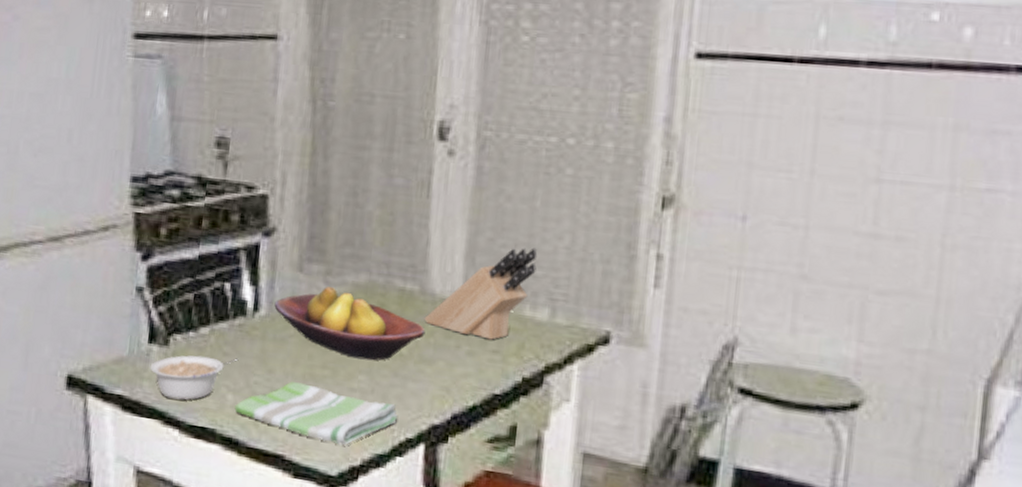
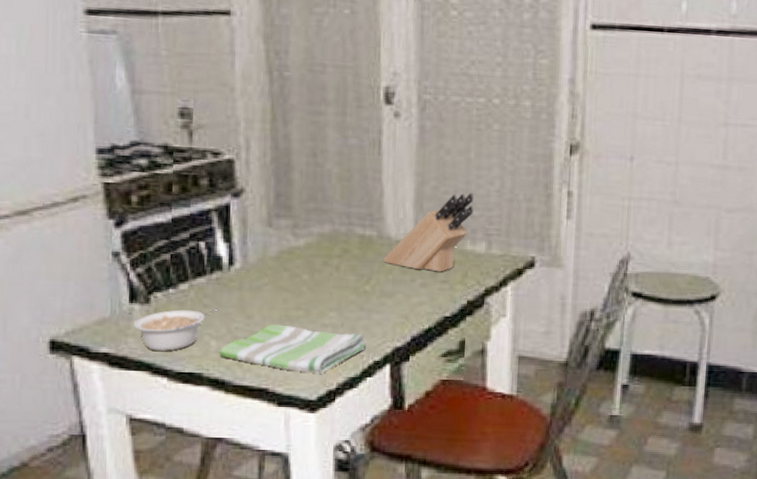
fruit bowl: present [274,286,426,361] -> none [248,237,385,299]

